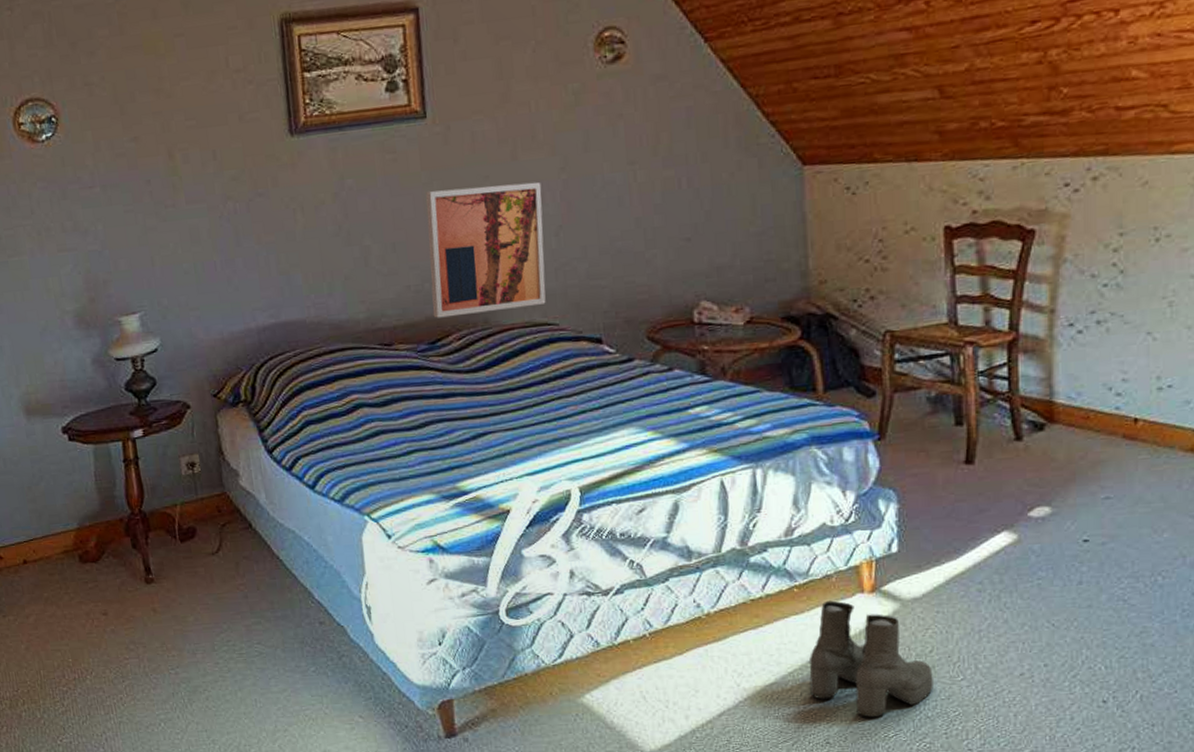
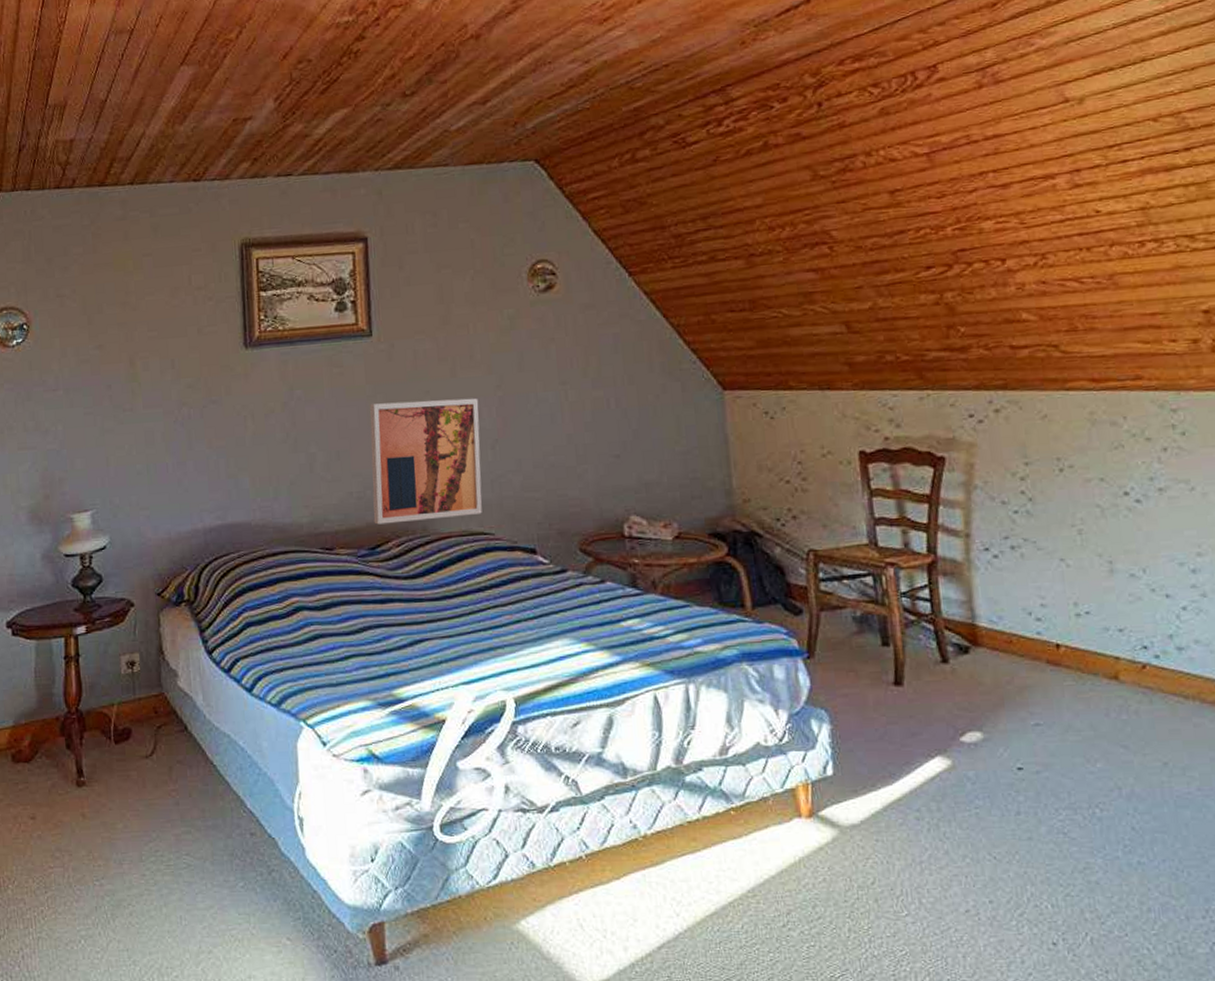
boots: present [809,600,933,718] -> none [749,825,878,956]

